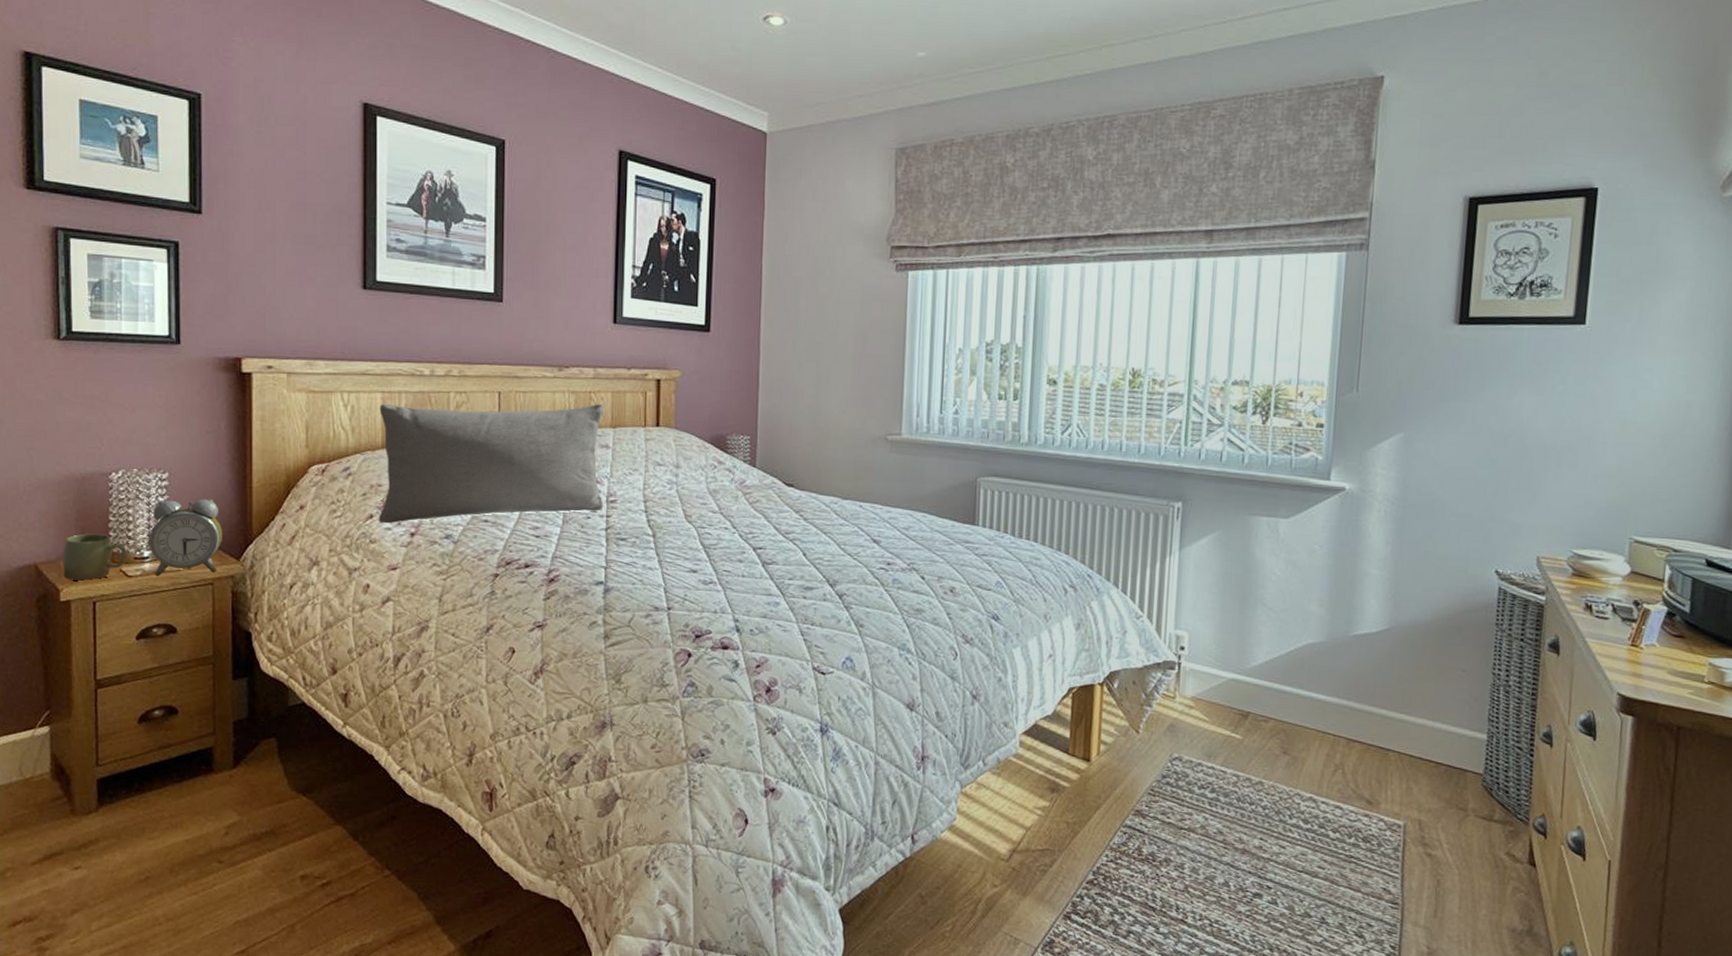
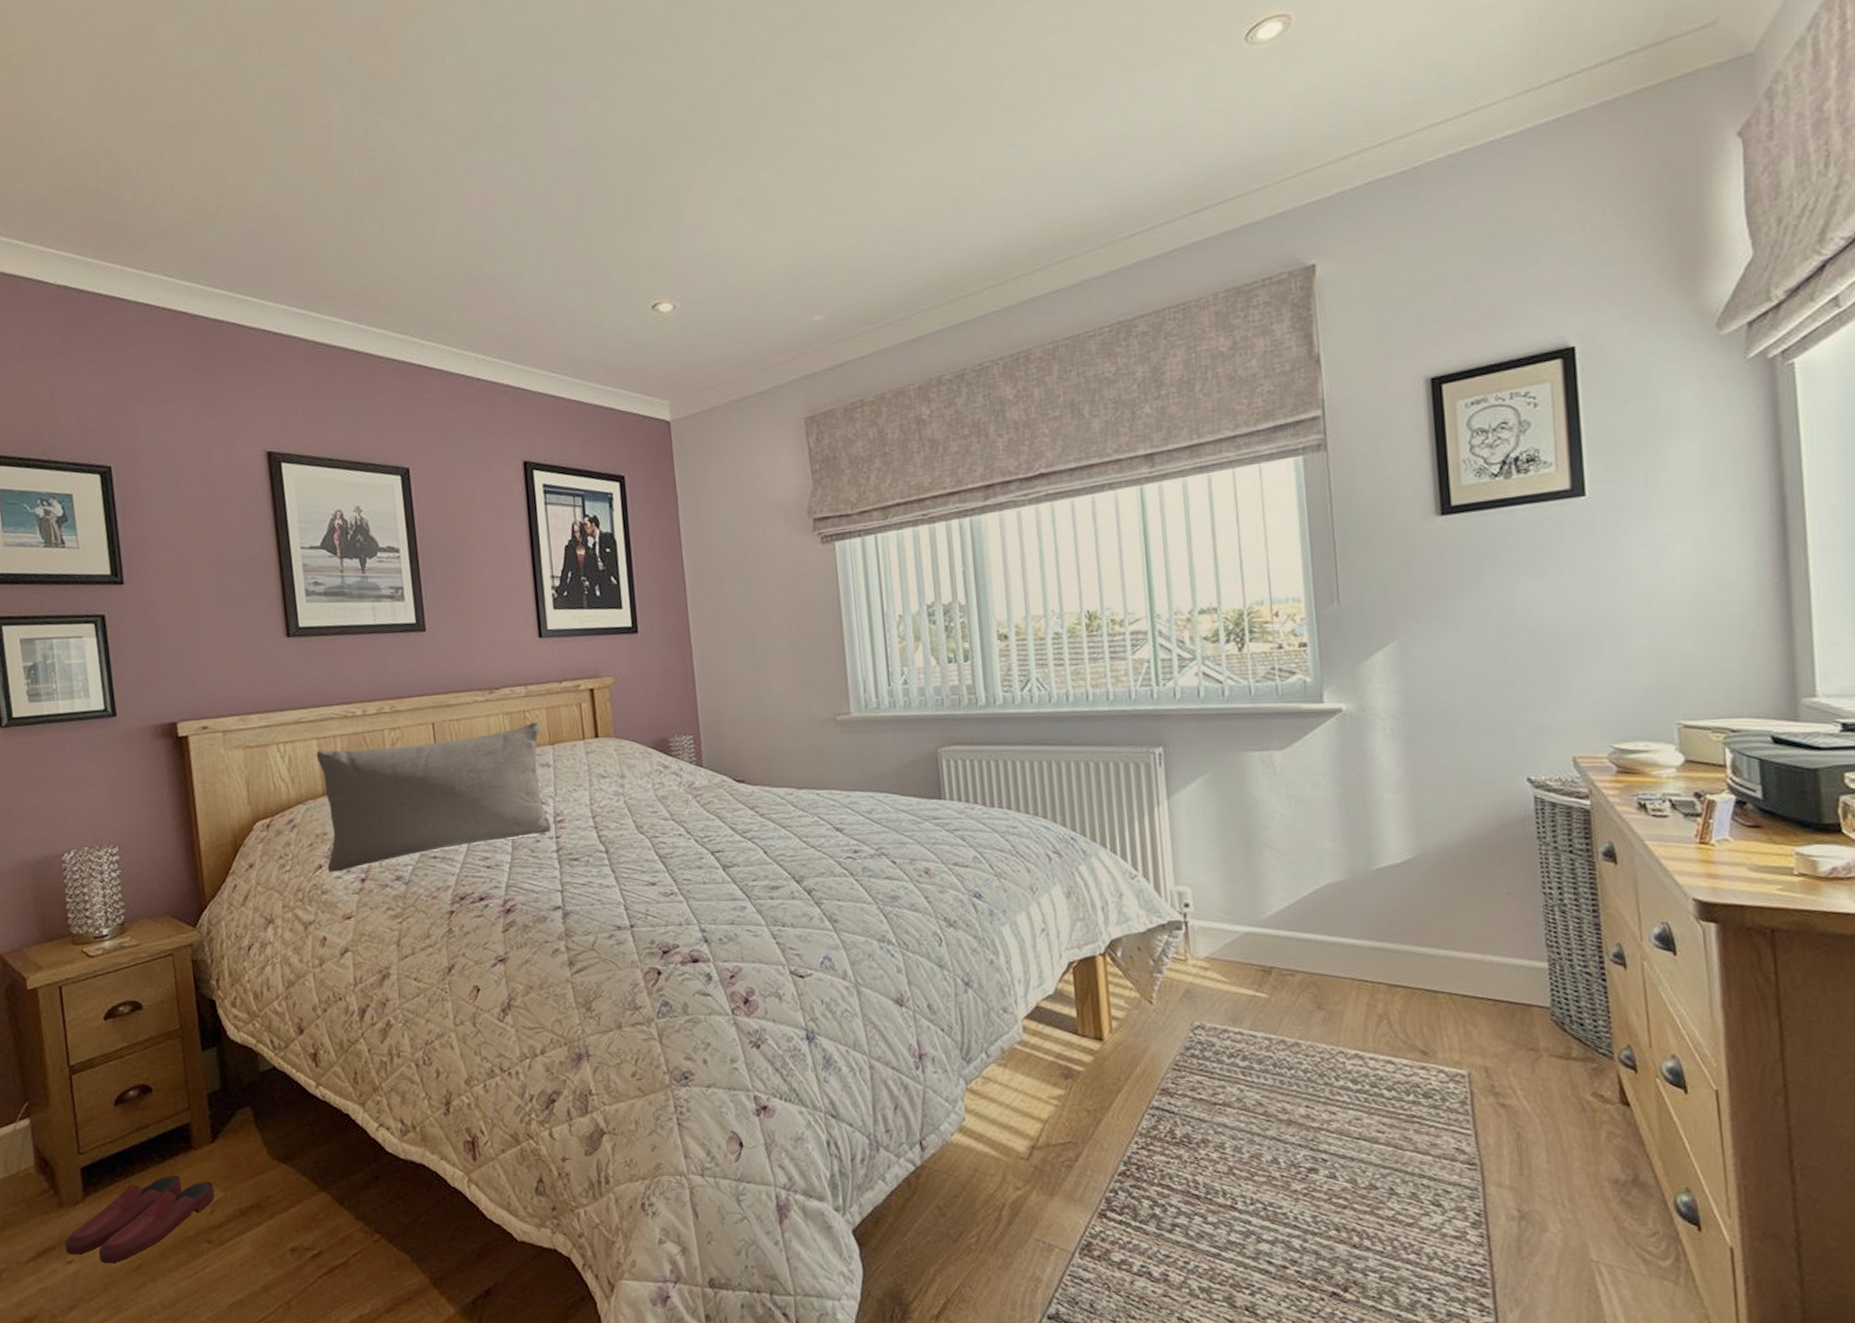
mug: present [62,533,127,581] -> none [25,917,87,967]
slippers: none [73,795,230,873] -> present [64,1175,215,1264]
alarm clock: present [149,499,223,577] -> none [106,869,178,954]

